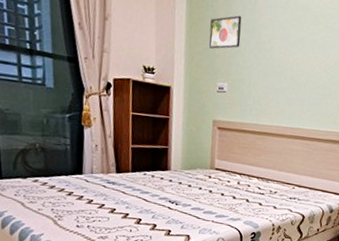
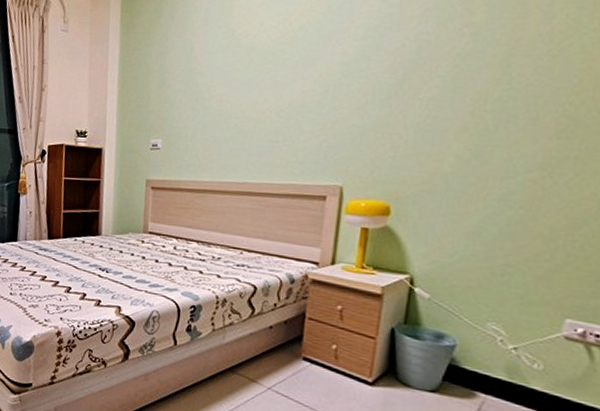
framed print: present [209,15,242,49] -> none [141,67,177,105]

